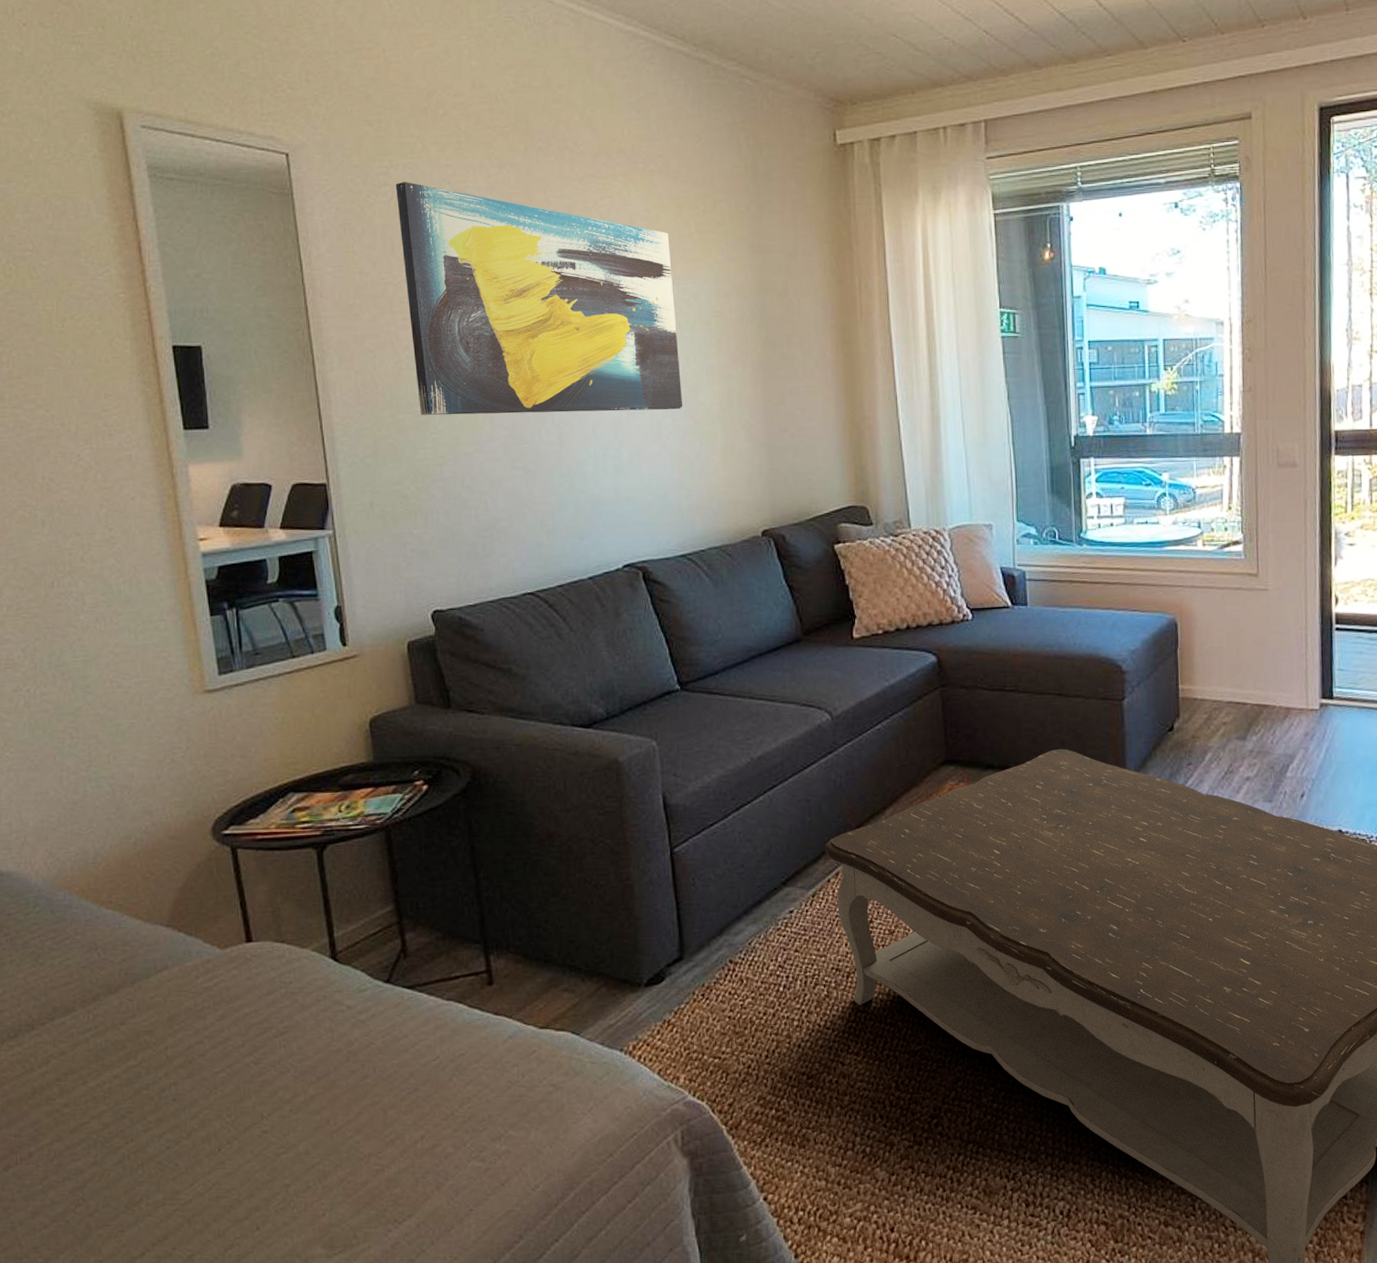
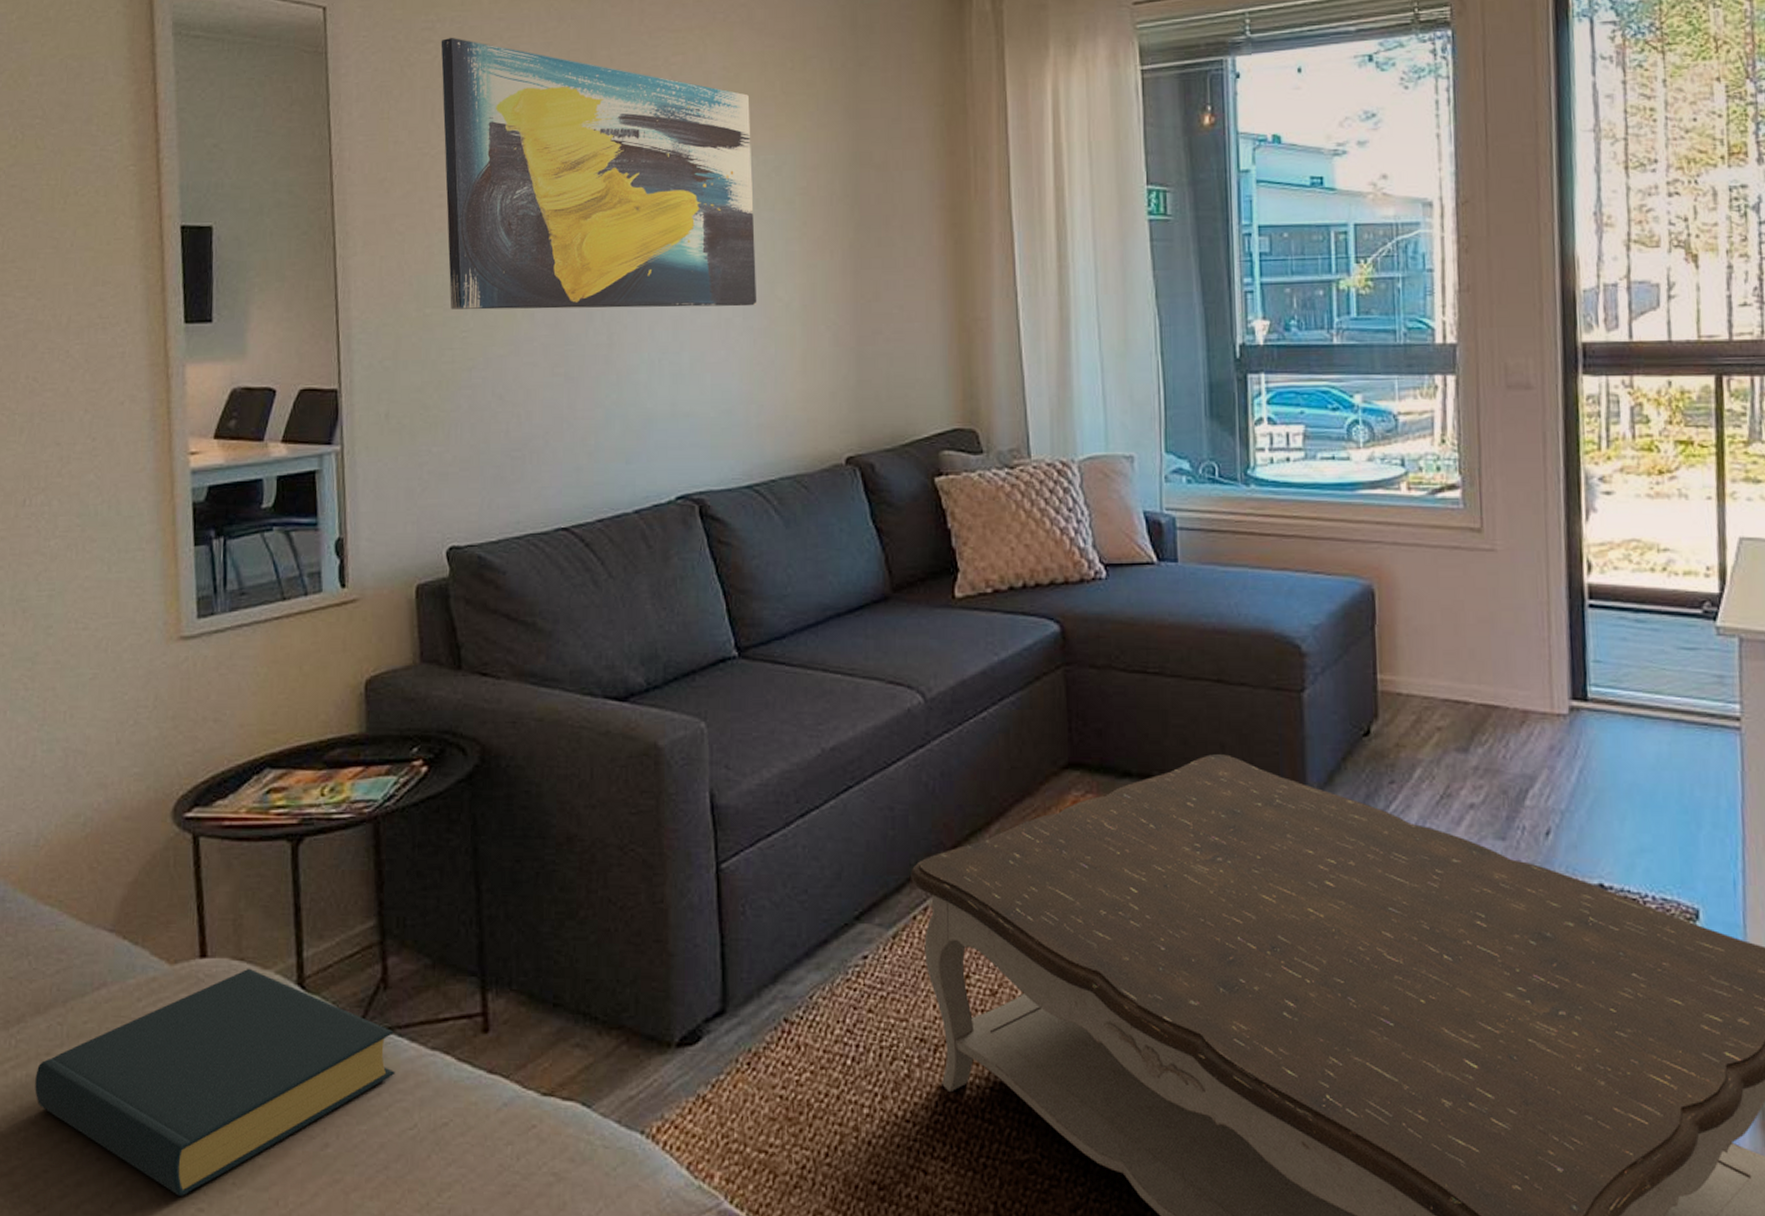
hardback book: none [113,948,418,1123] -> present [35,968,395,1196]

